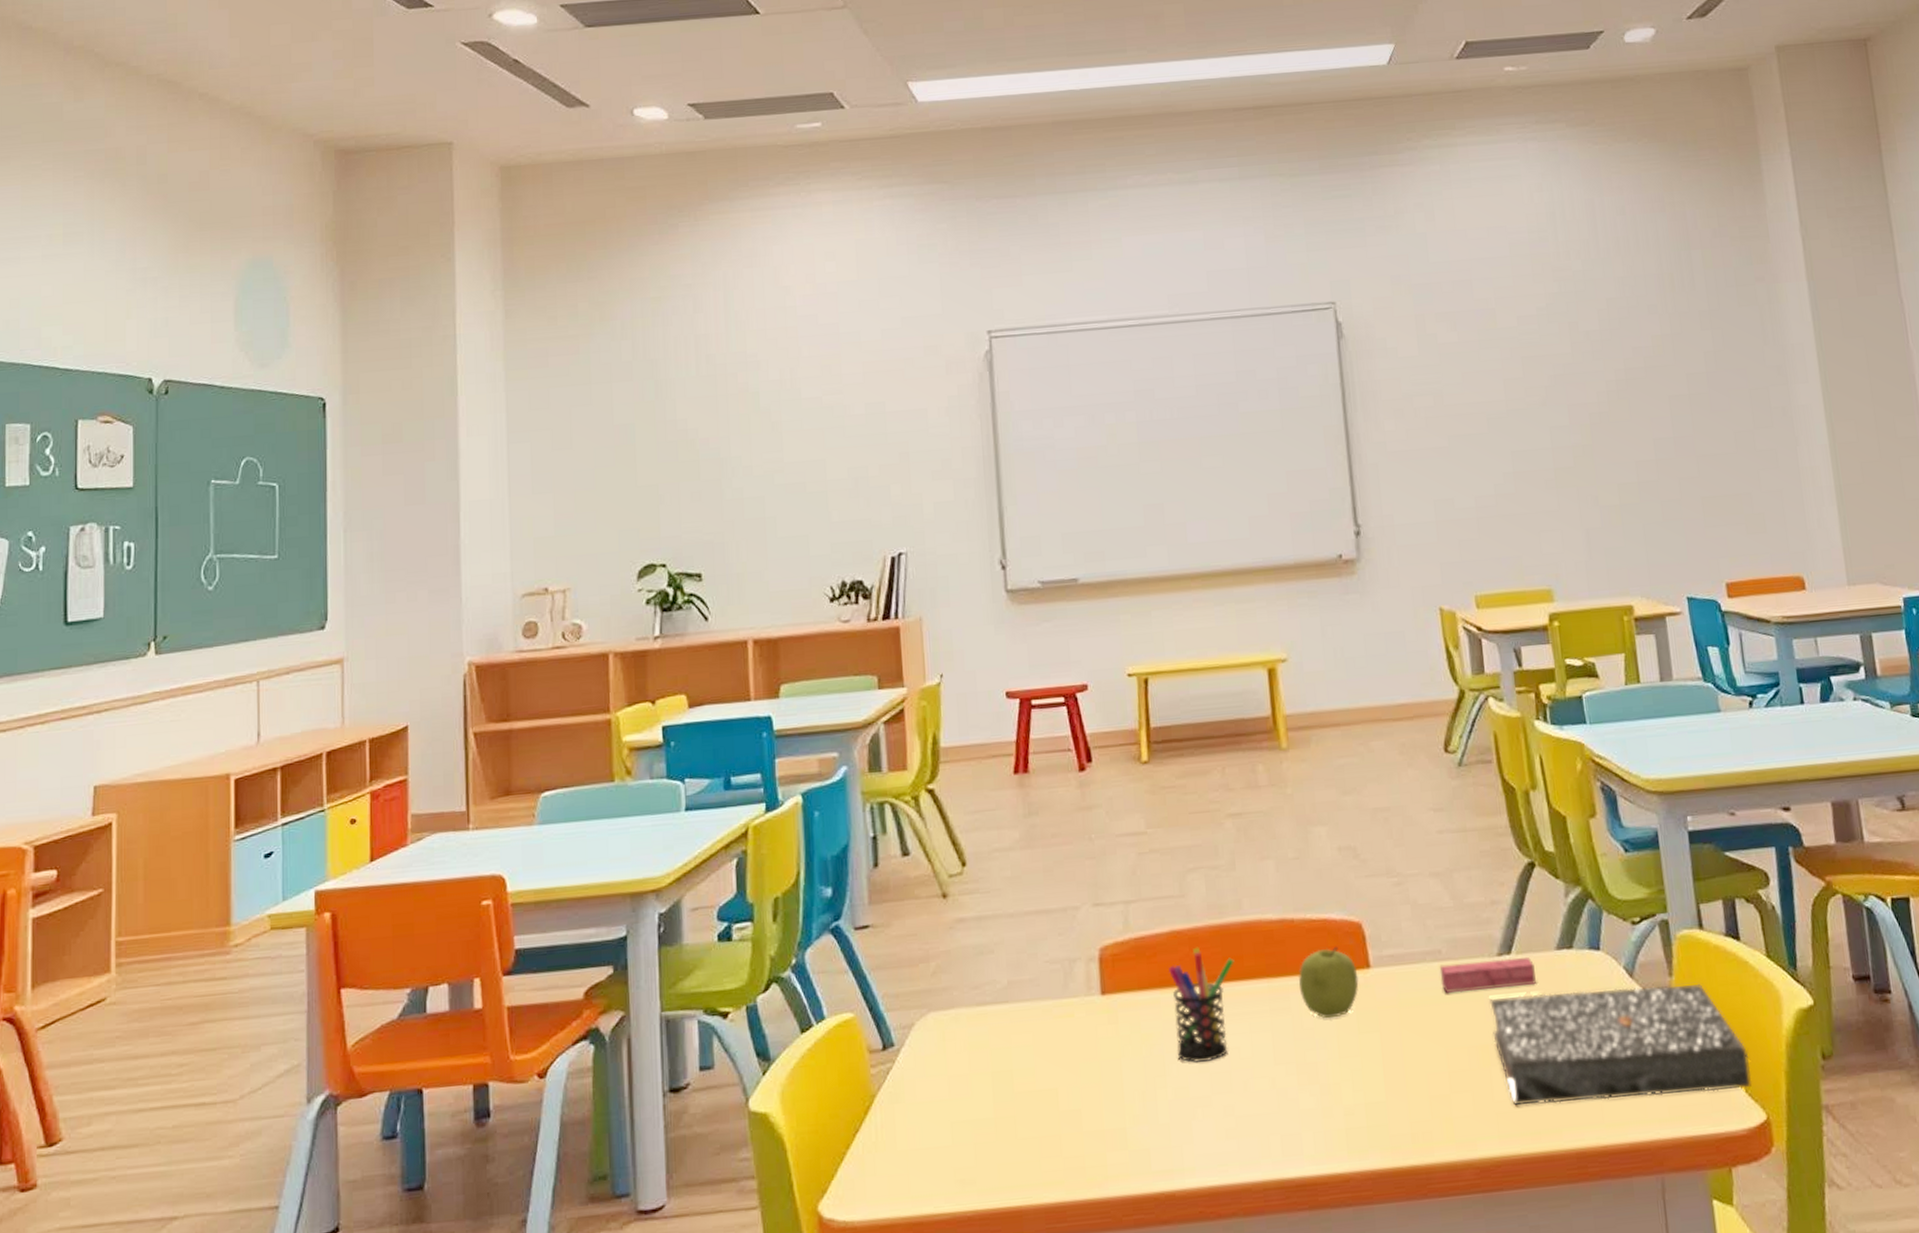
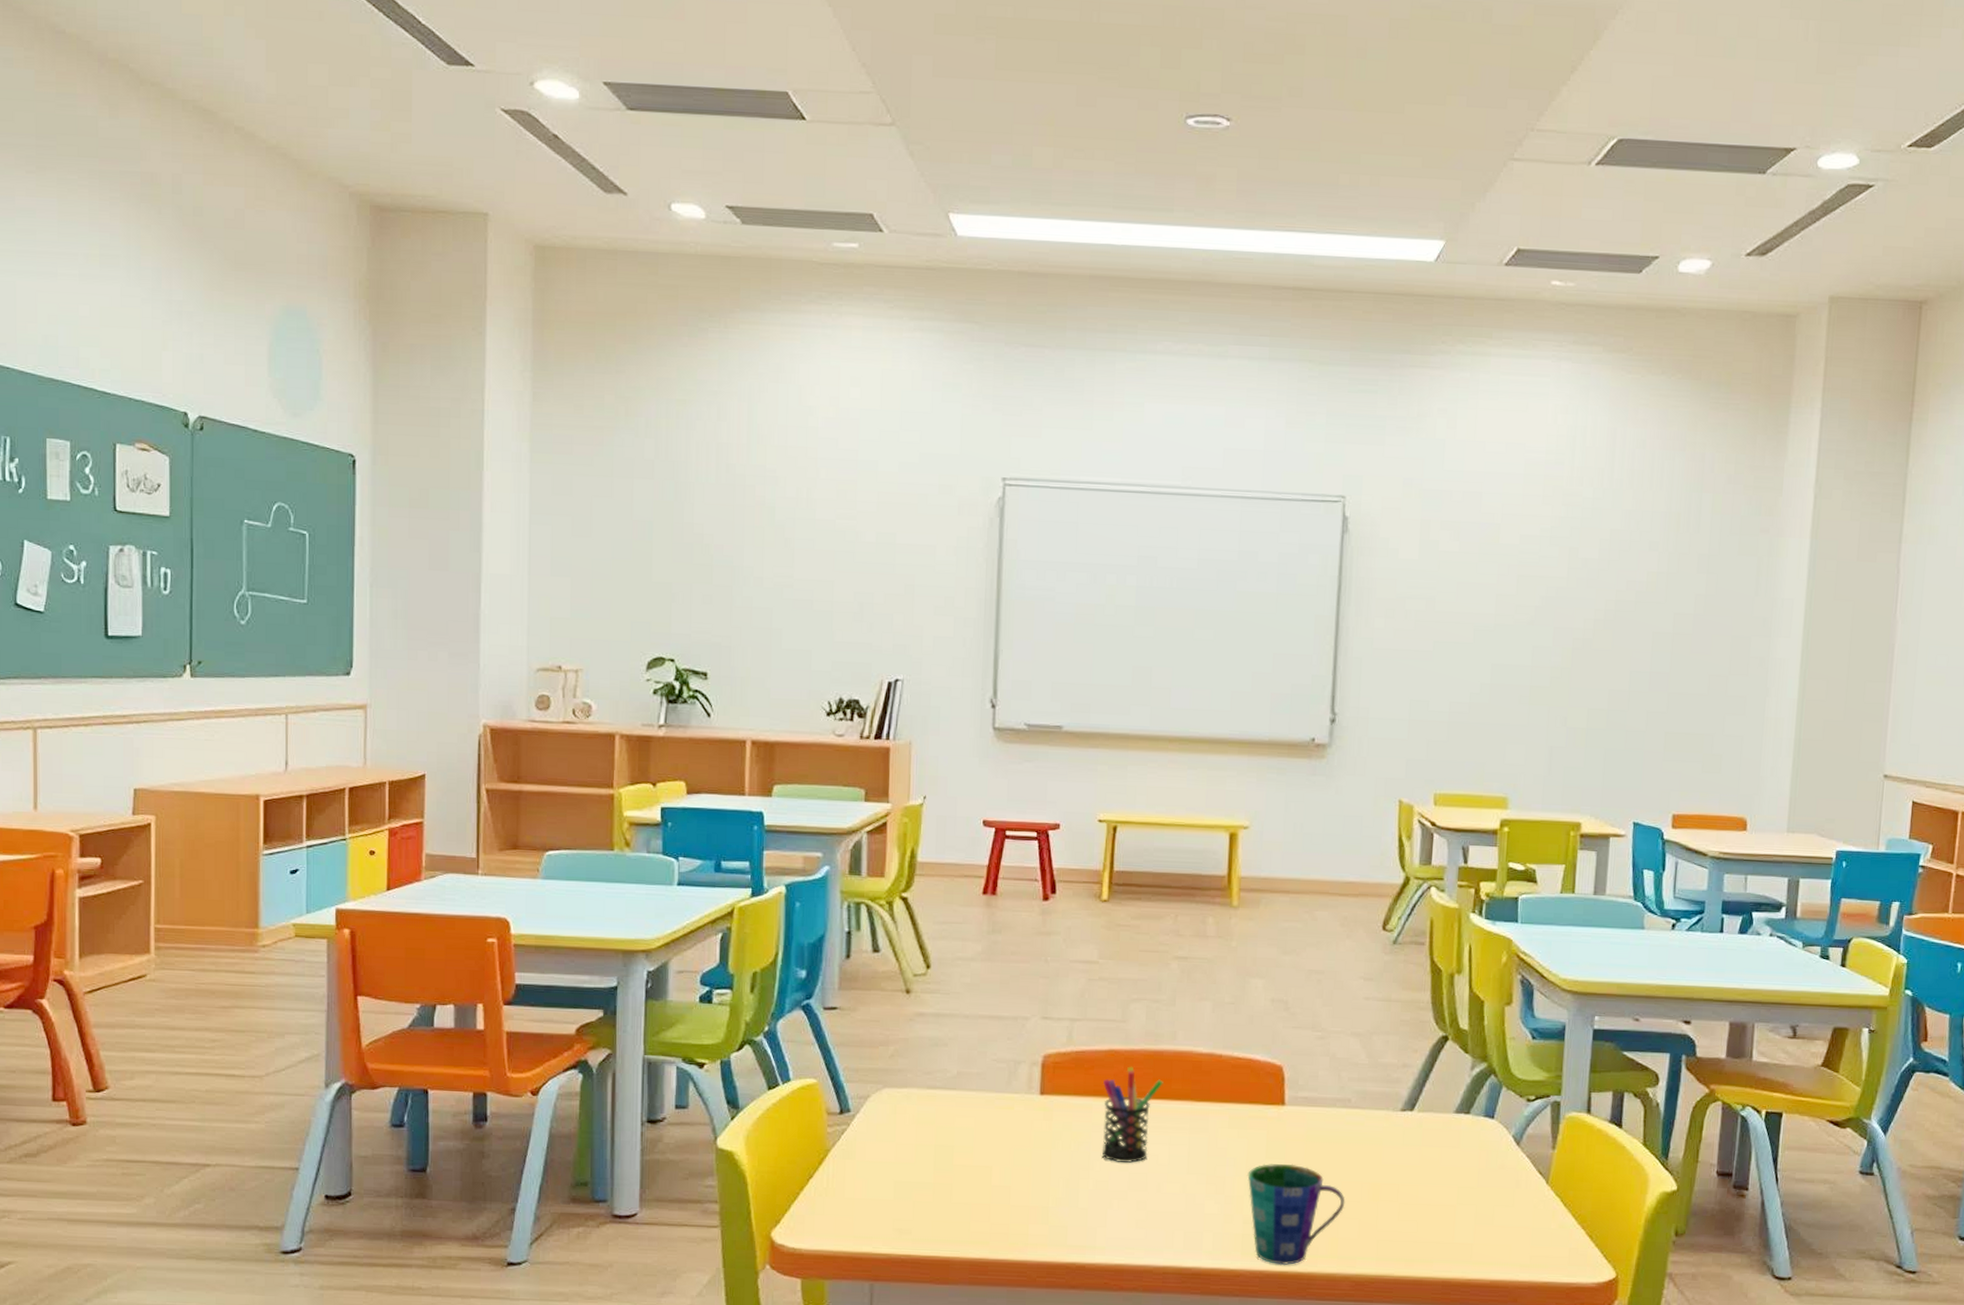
fruit: present [1298,946,1359,1019] -> none [1219,1082,1273,1143]
cup: none [1341,1036,1454,1161] -> present [1247,1164,1345,1266]
eraser: present [1439,958,1536,994] -> none [1346,1111,1433,1139]
book: present [1489,983,1751,1105] -> none [1385,1145,1609,1250]

